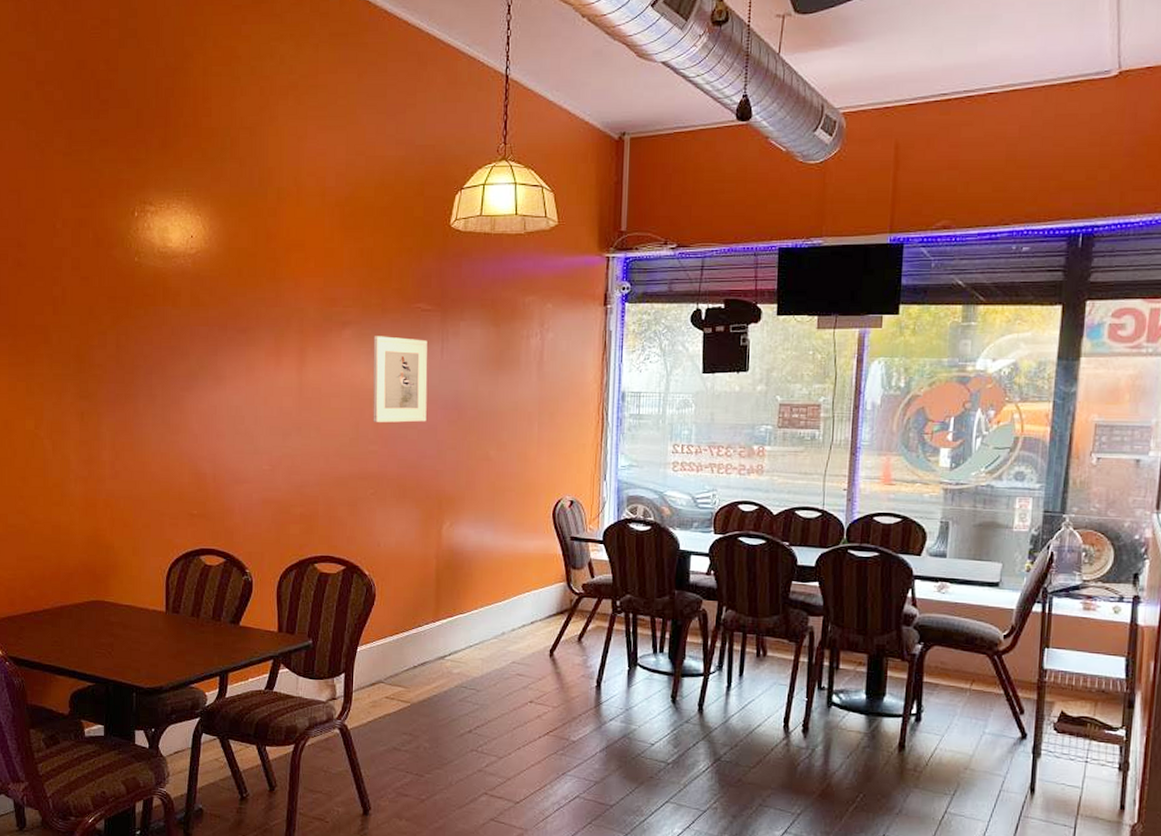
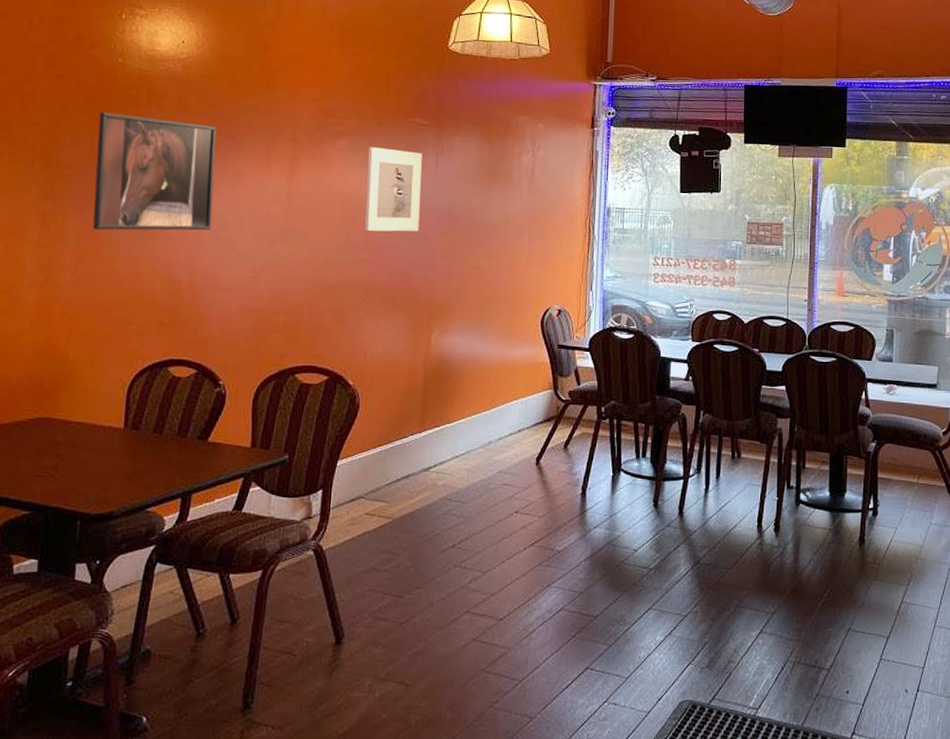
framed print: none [122,311,230,427] -> present [92,111,217,231]

